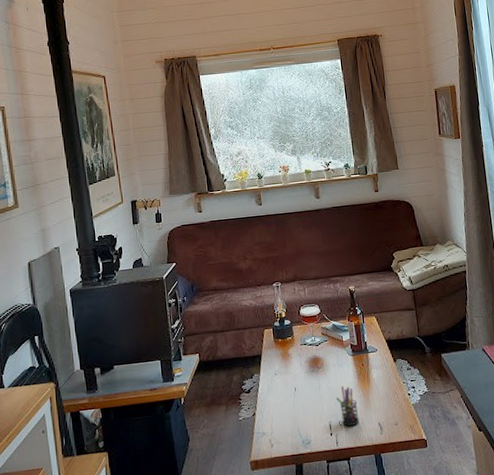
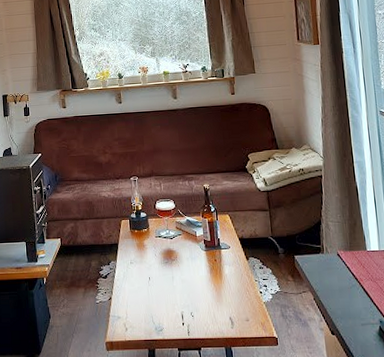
pen holder: present [336,386,360,427] -> none [189,279,211,319]

